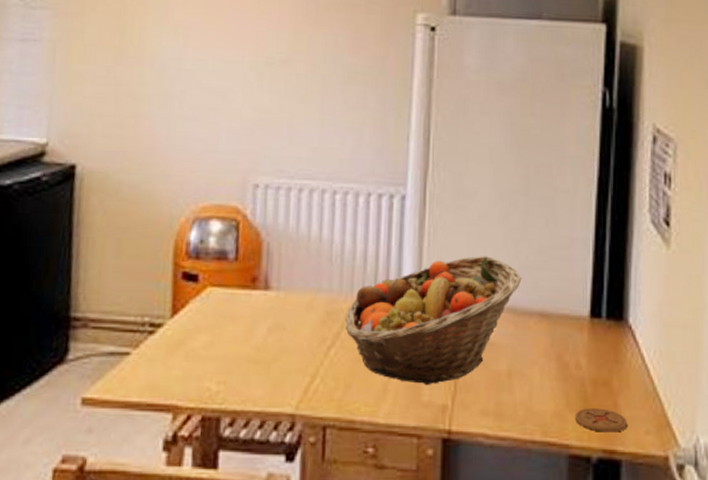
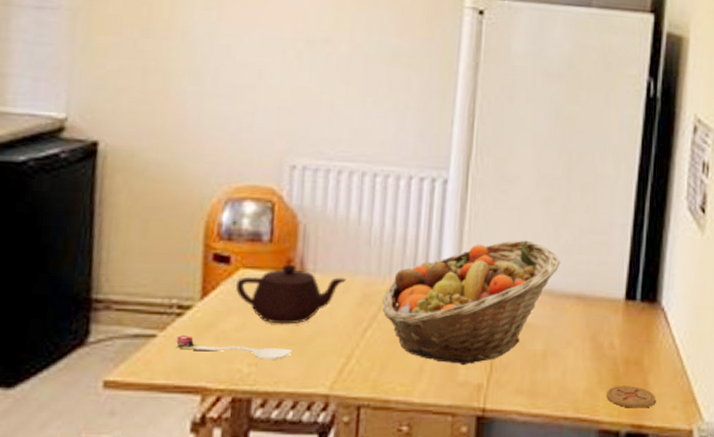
spoon: none [147,353,259,378] -> present [175,335,293,359]
teapot: none [204,283,309,343] -> present [236,265,346,325]

